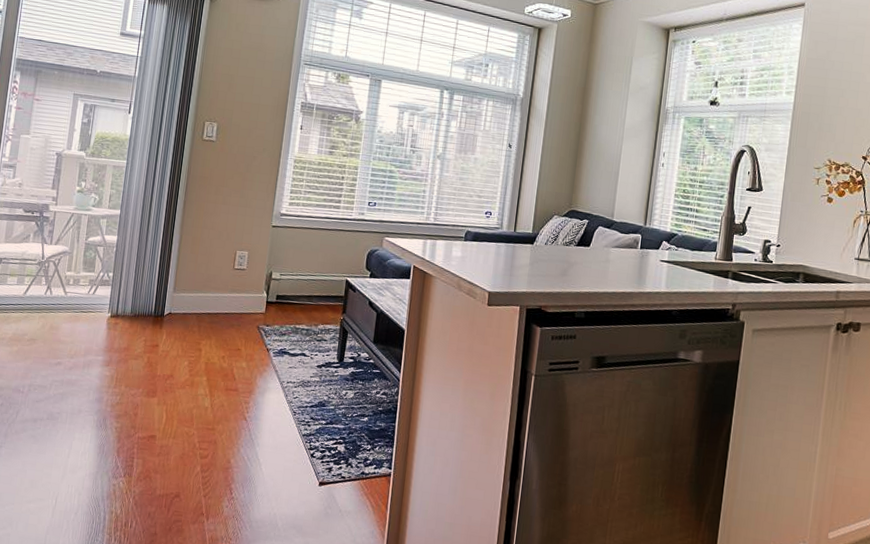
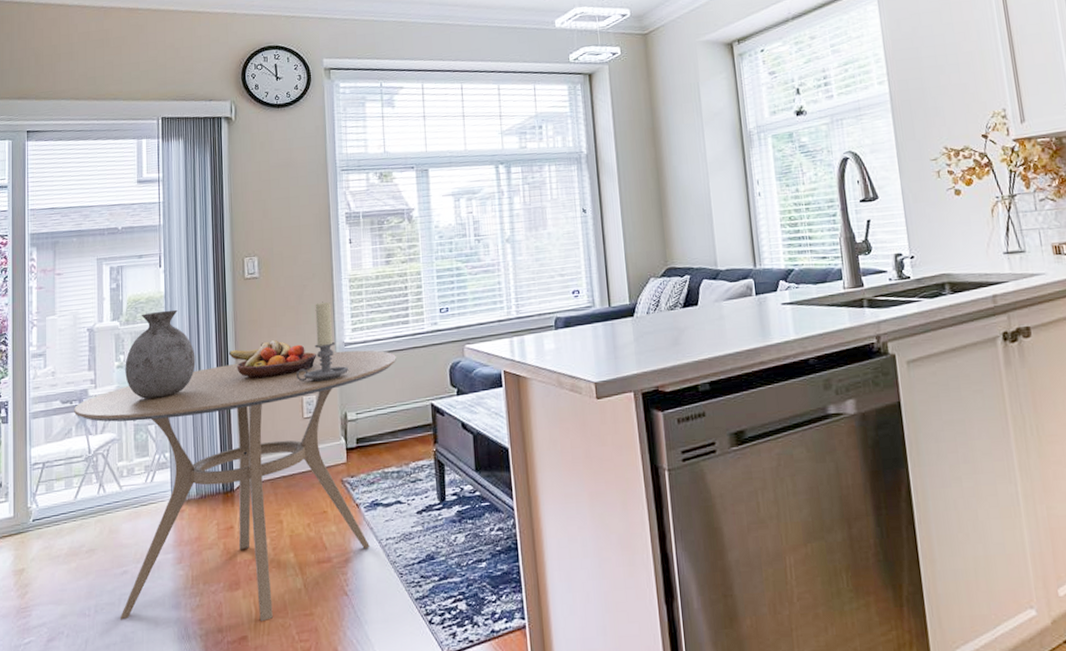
dining table: none [34,208,324,427] -> present [74,350,396,622]
vase: none [84,150,149,226] -> present [125,309,196,399]
fruit bowl: none [177,198,255,230] -> present [228,340,317,379]
candle holder: none [234,174,281,242] -> present [296,301,349,382]

